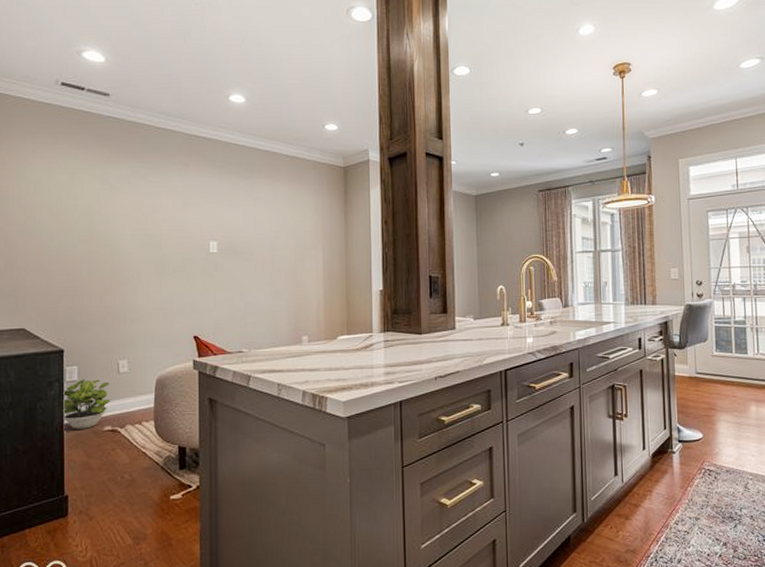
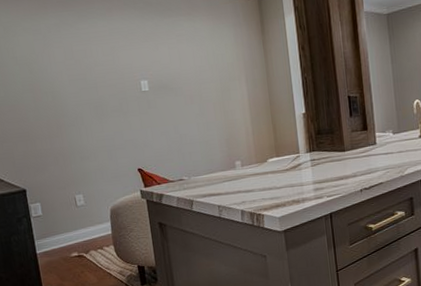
potted plant: present [62,379,111,429] -> none [31,213,74,257]

